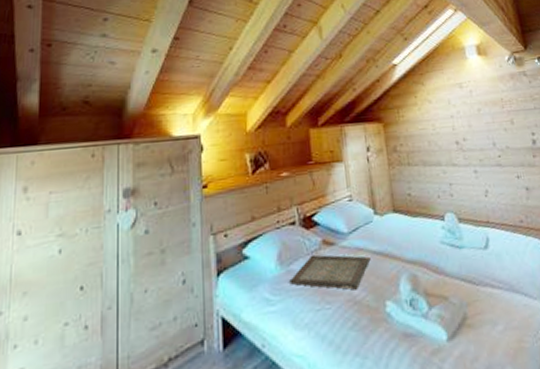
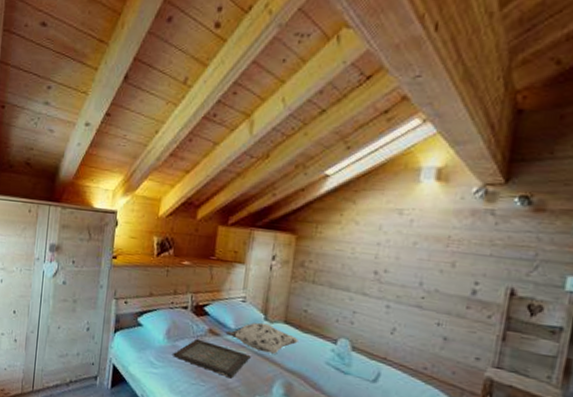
decorative pillow: none [339,217,411,250] -> present [225,322,298,354]

